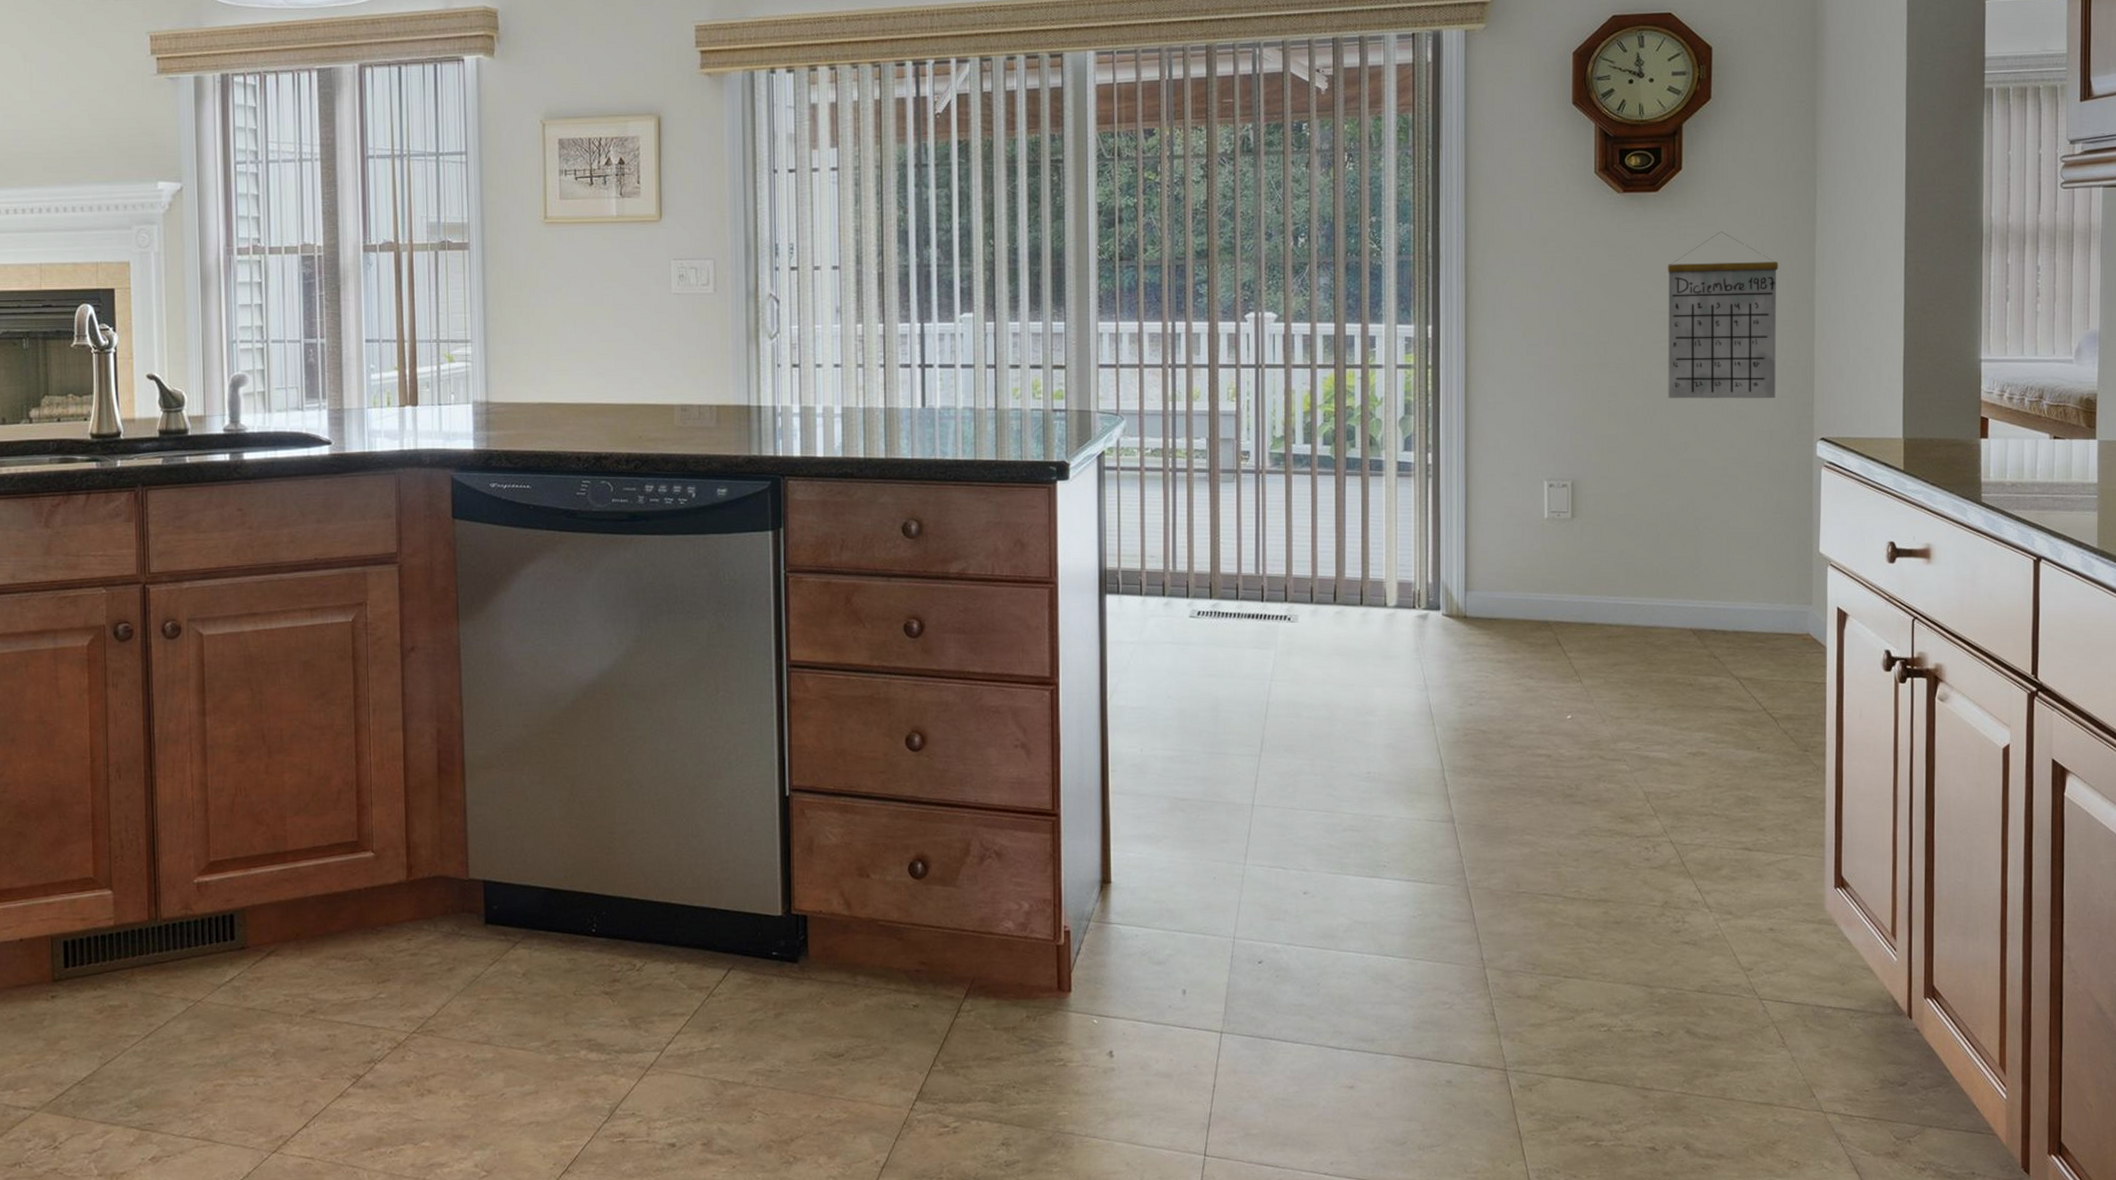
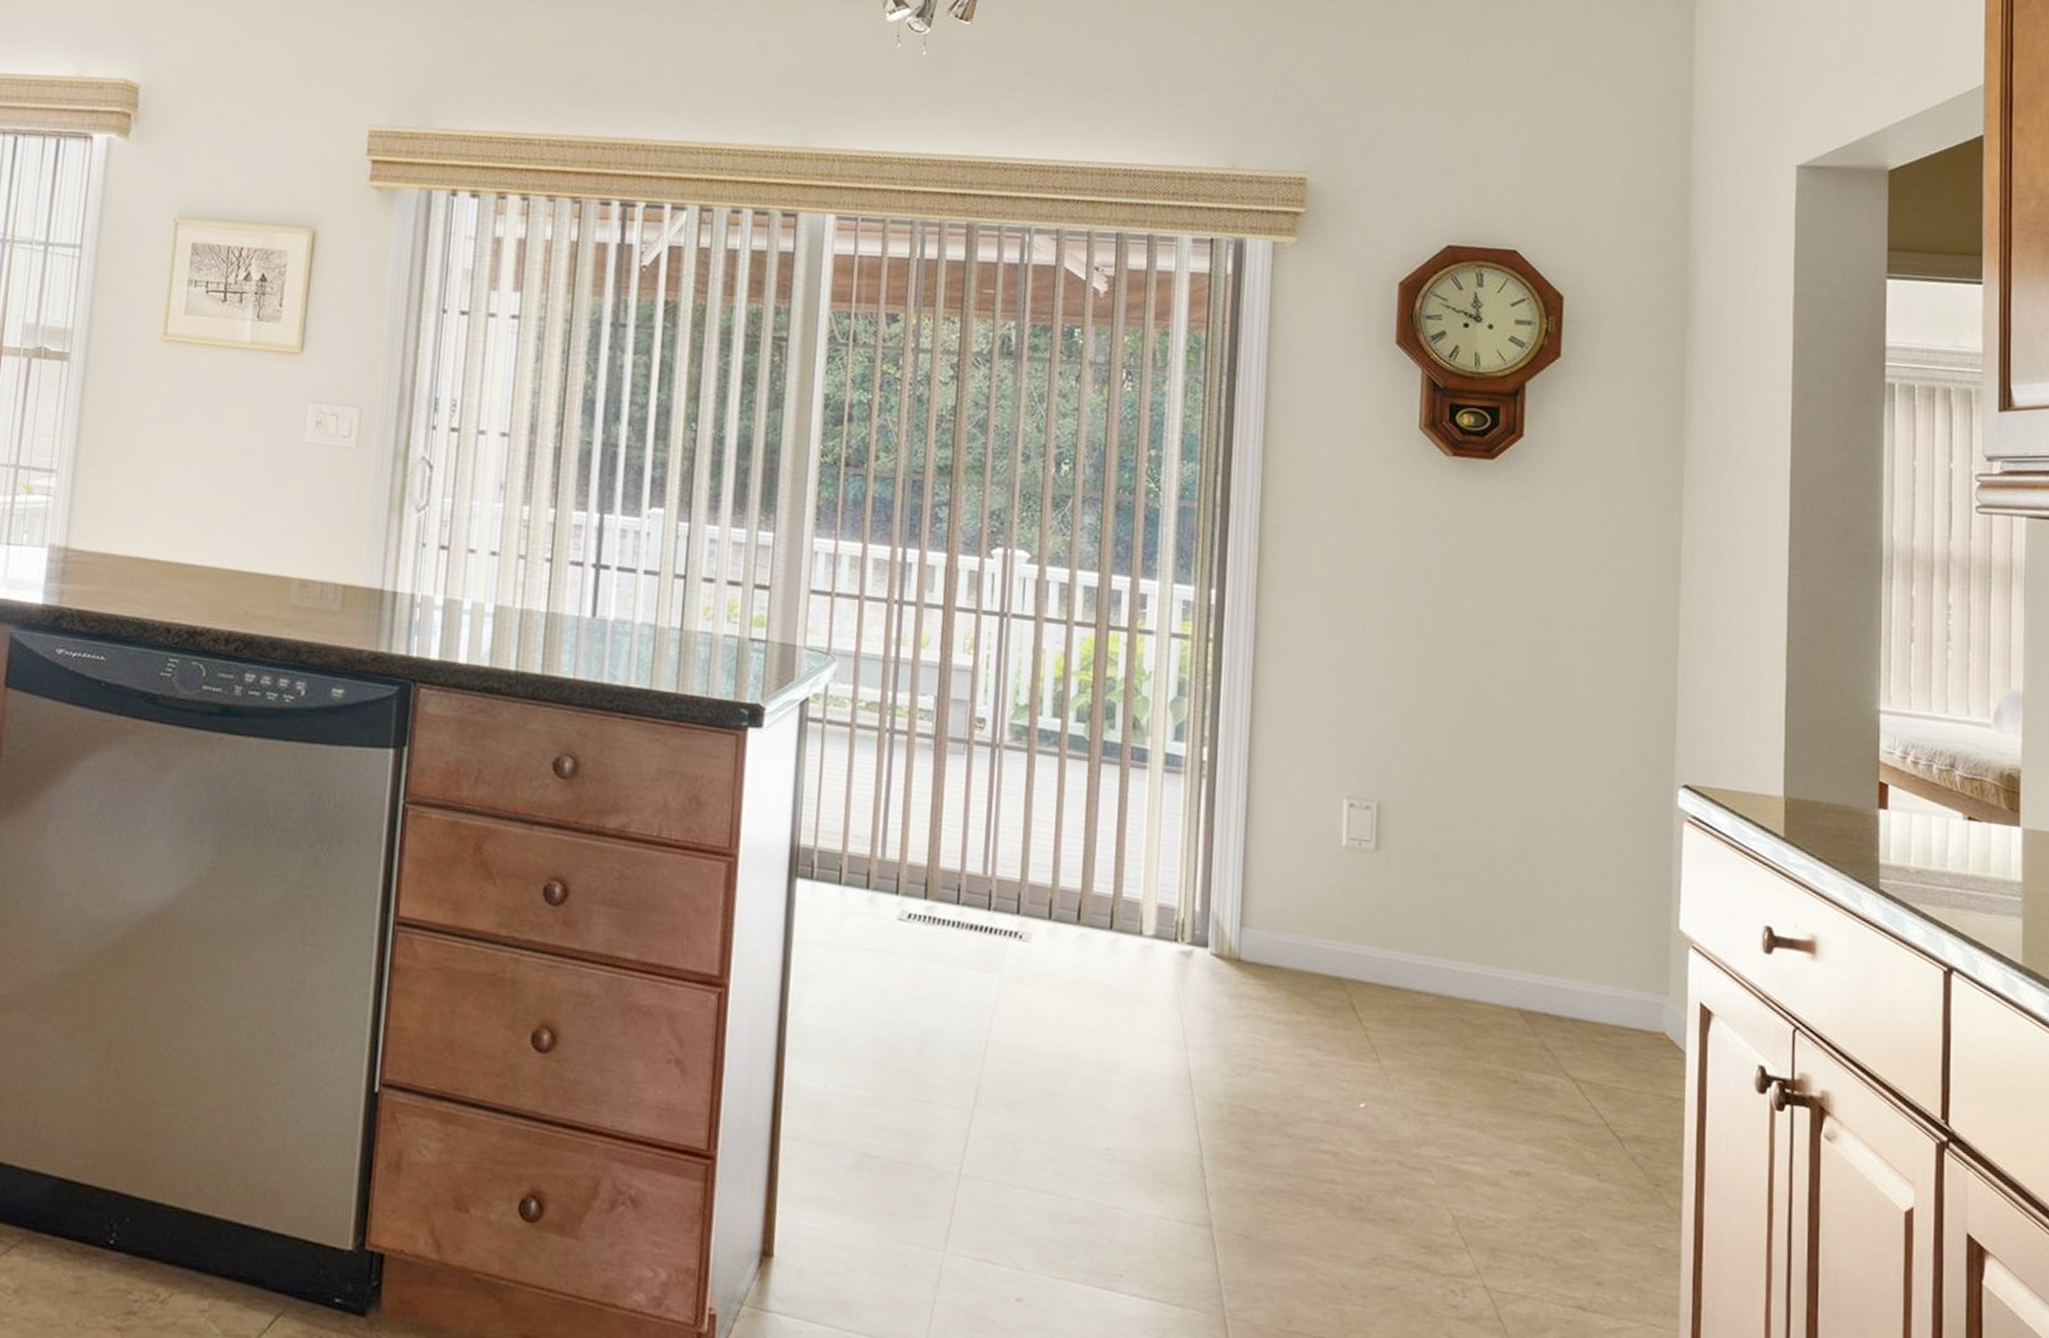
calendar: present [1667,231,1778,399] -> none [1498,517,1636,729]

